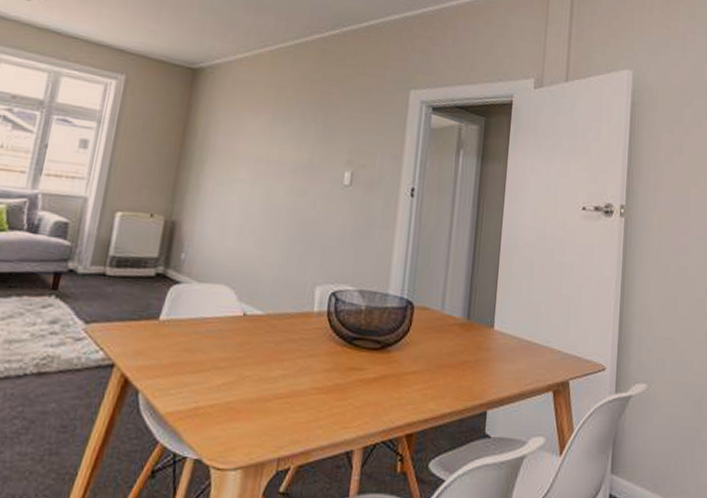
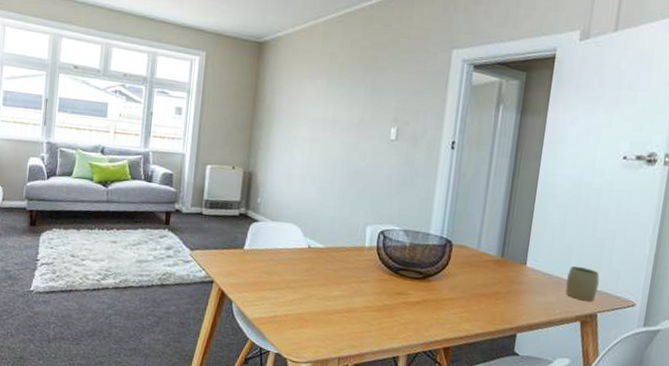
mug: none [535,327,569,367] -> present [565,266,600,302]

